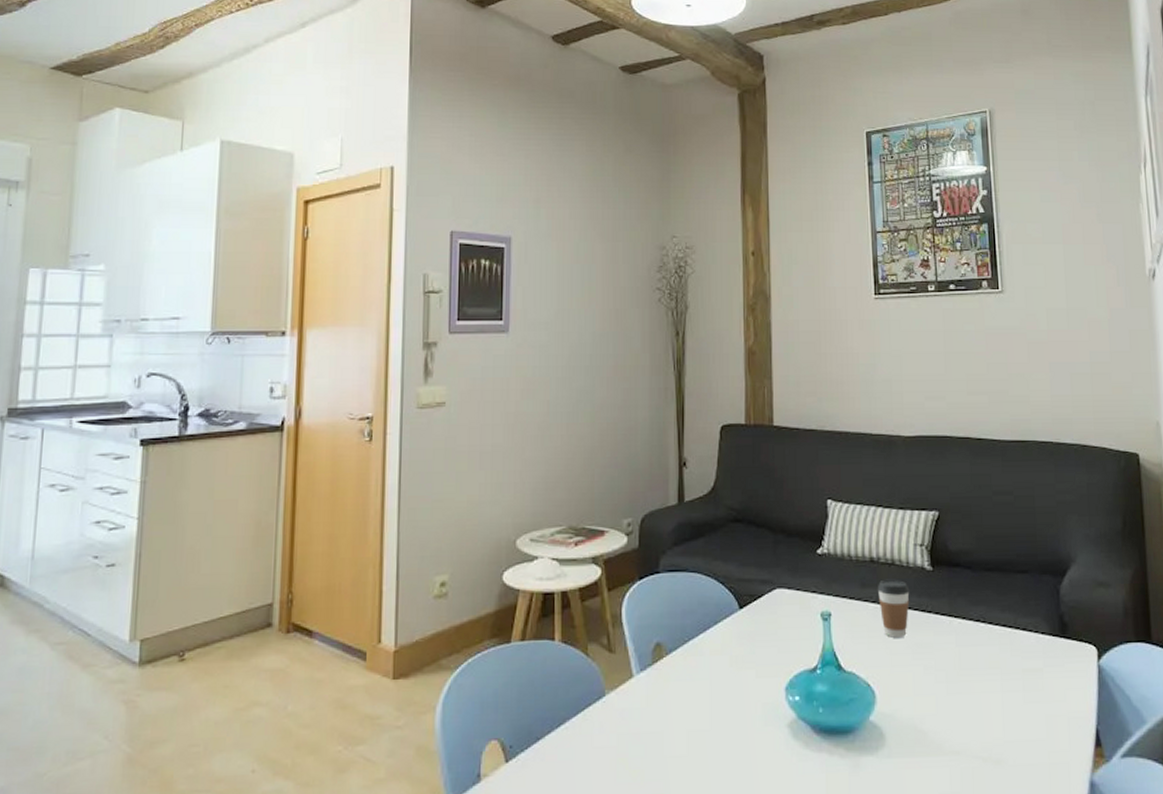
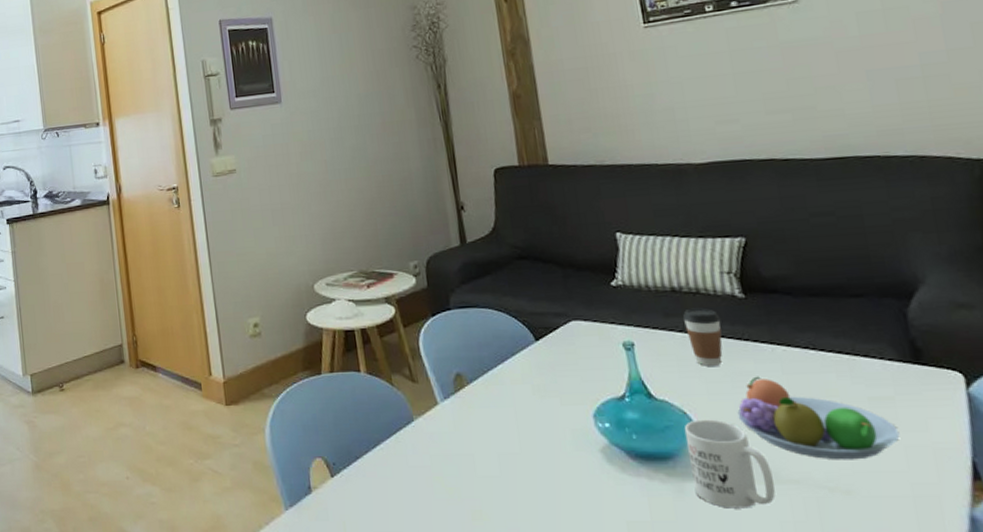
mug: none [866,691,938,782] -> present [683,419,775,509]
fruit bowl: none [914,648,1044,731] -> present [737,376,900,460]

